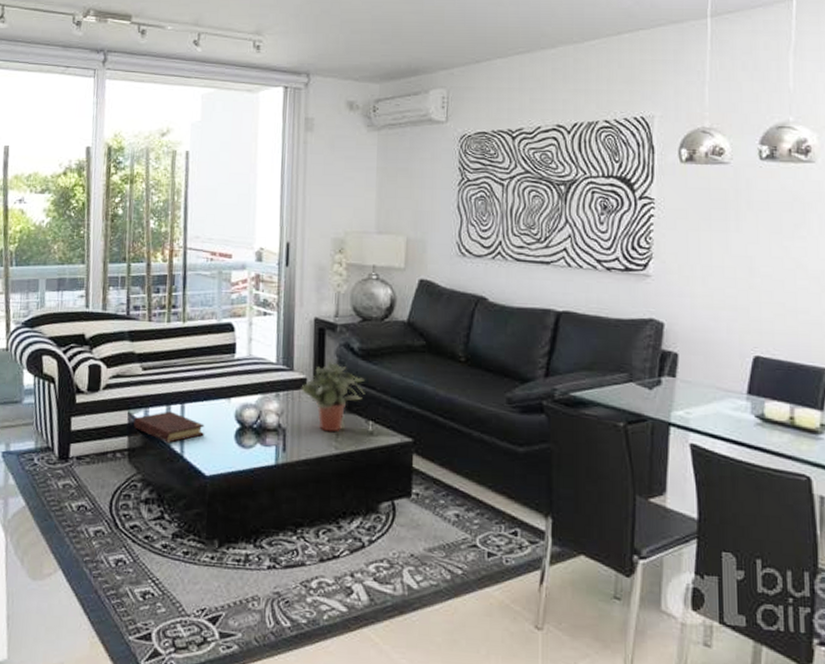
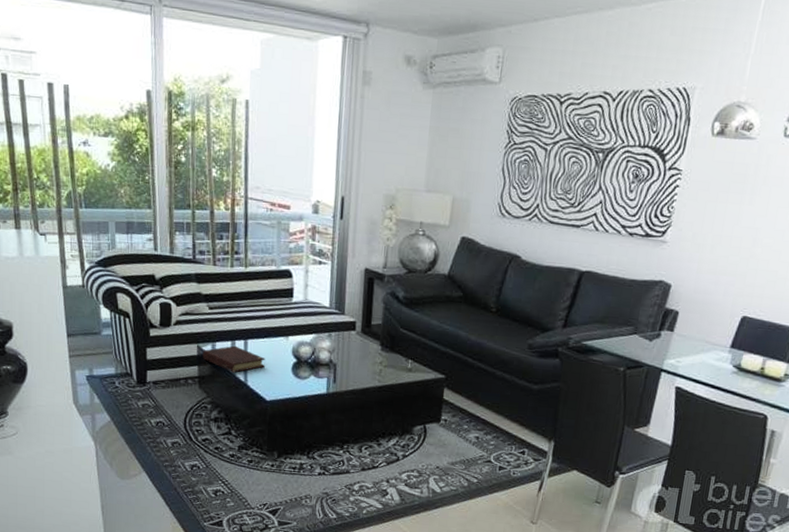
potted plant: present [301,361,365,432] -> none [350,308,407,368]

